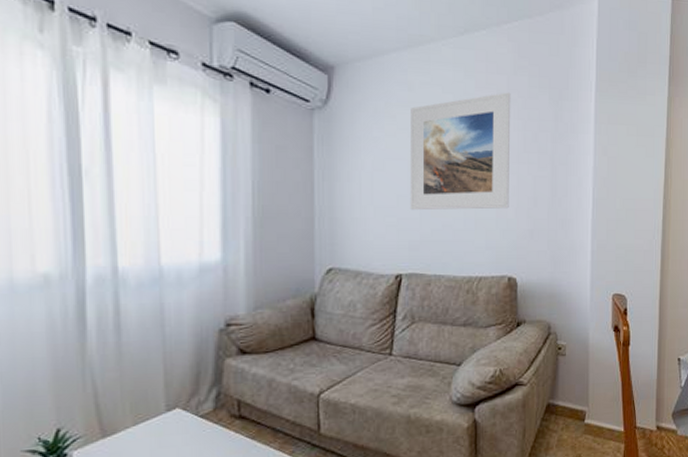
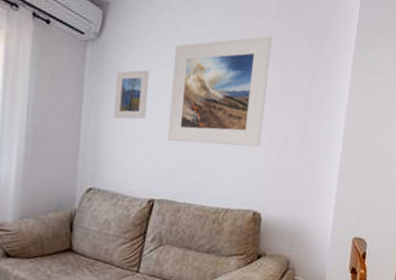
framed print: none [349,136,385,191] -> present [114,70,150,120]

